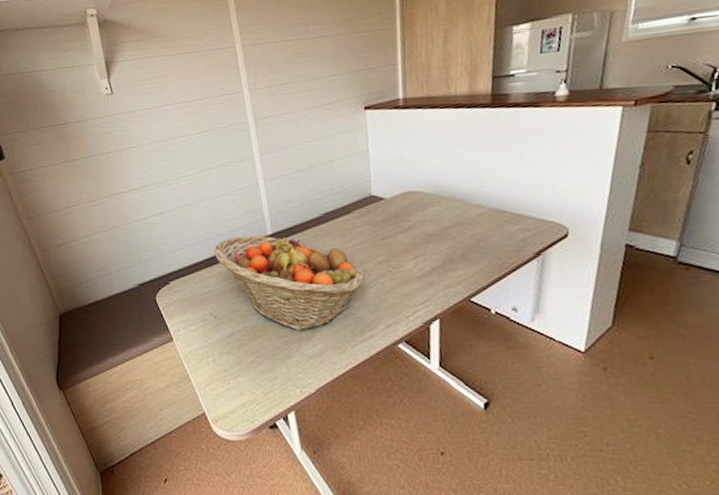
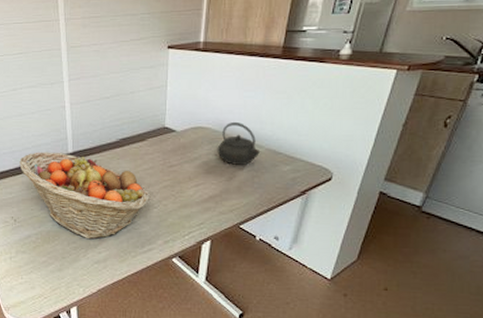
kettle: none [433,181,483,231] -> present [217,121,261,166]

